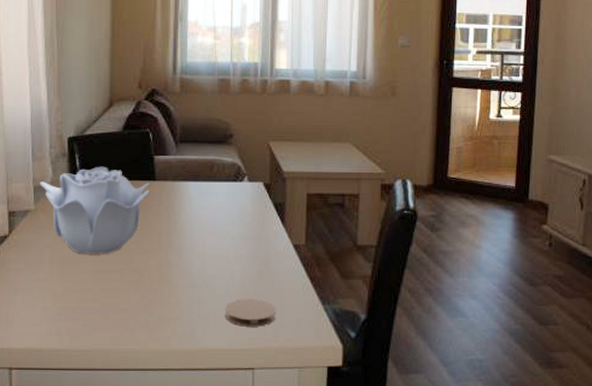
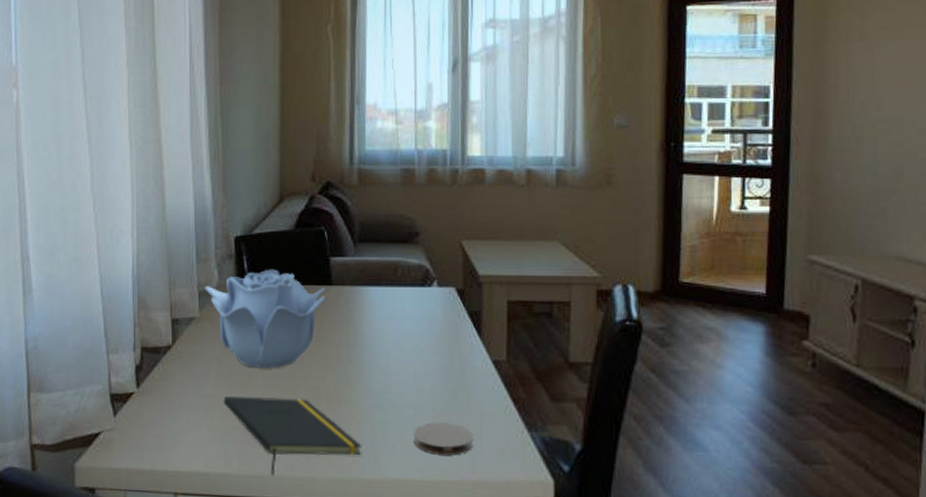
notepad: none [55,279,180,350] -> present [223,396,362,476]

